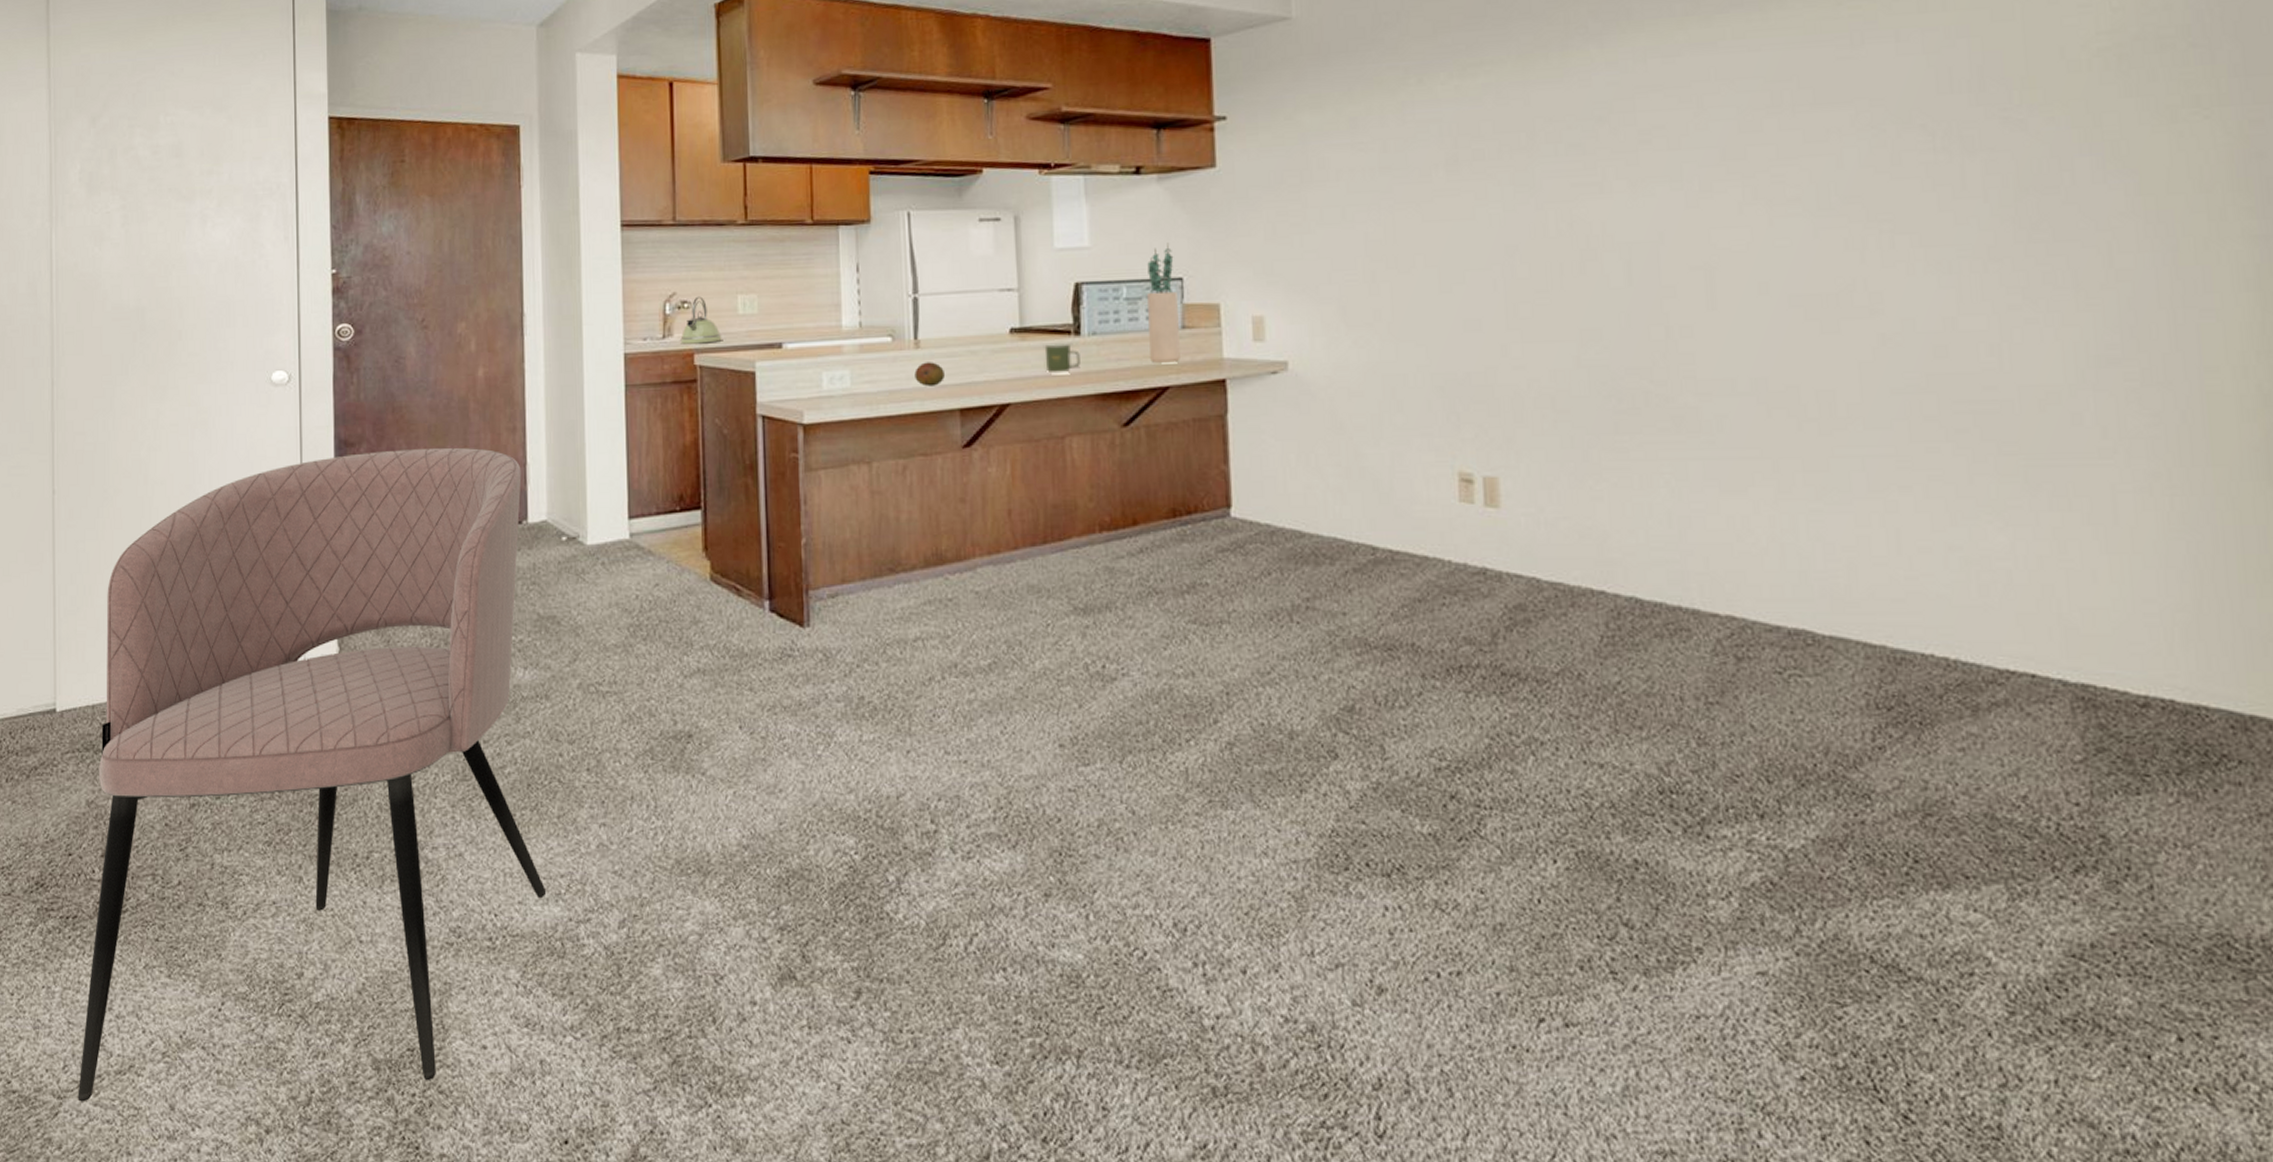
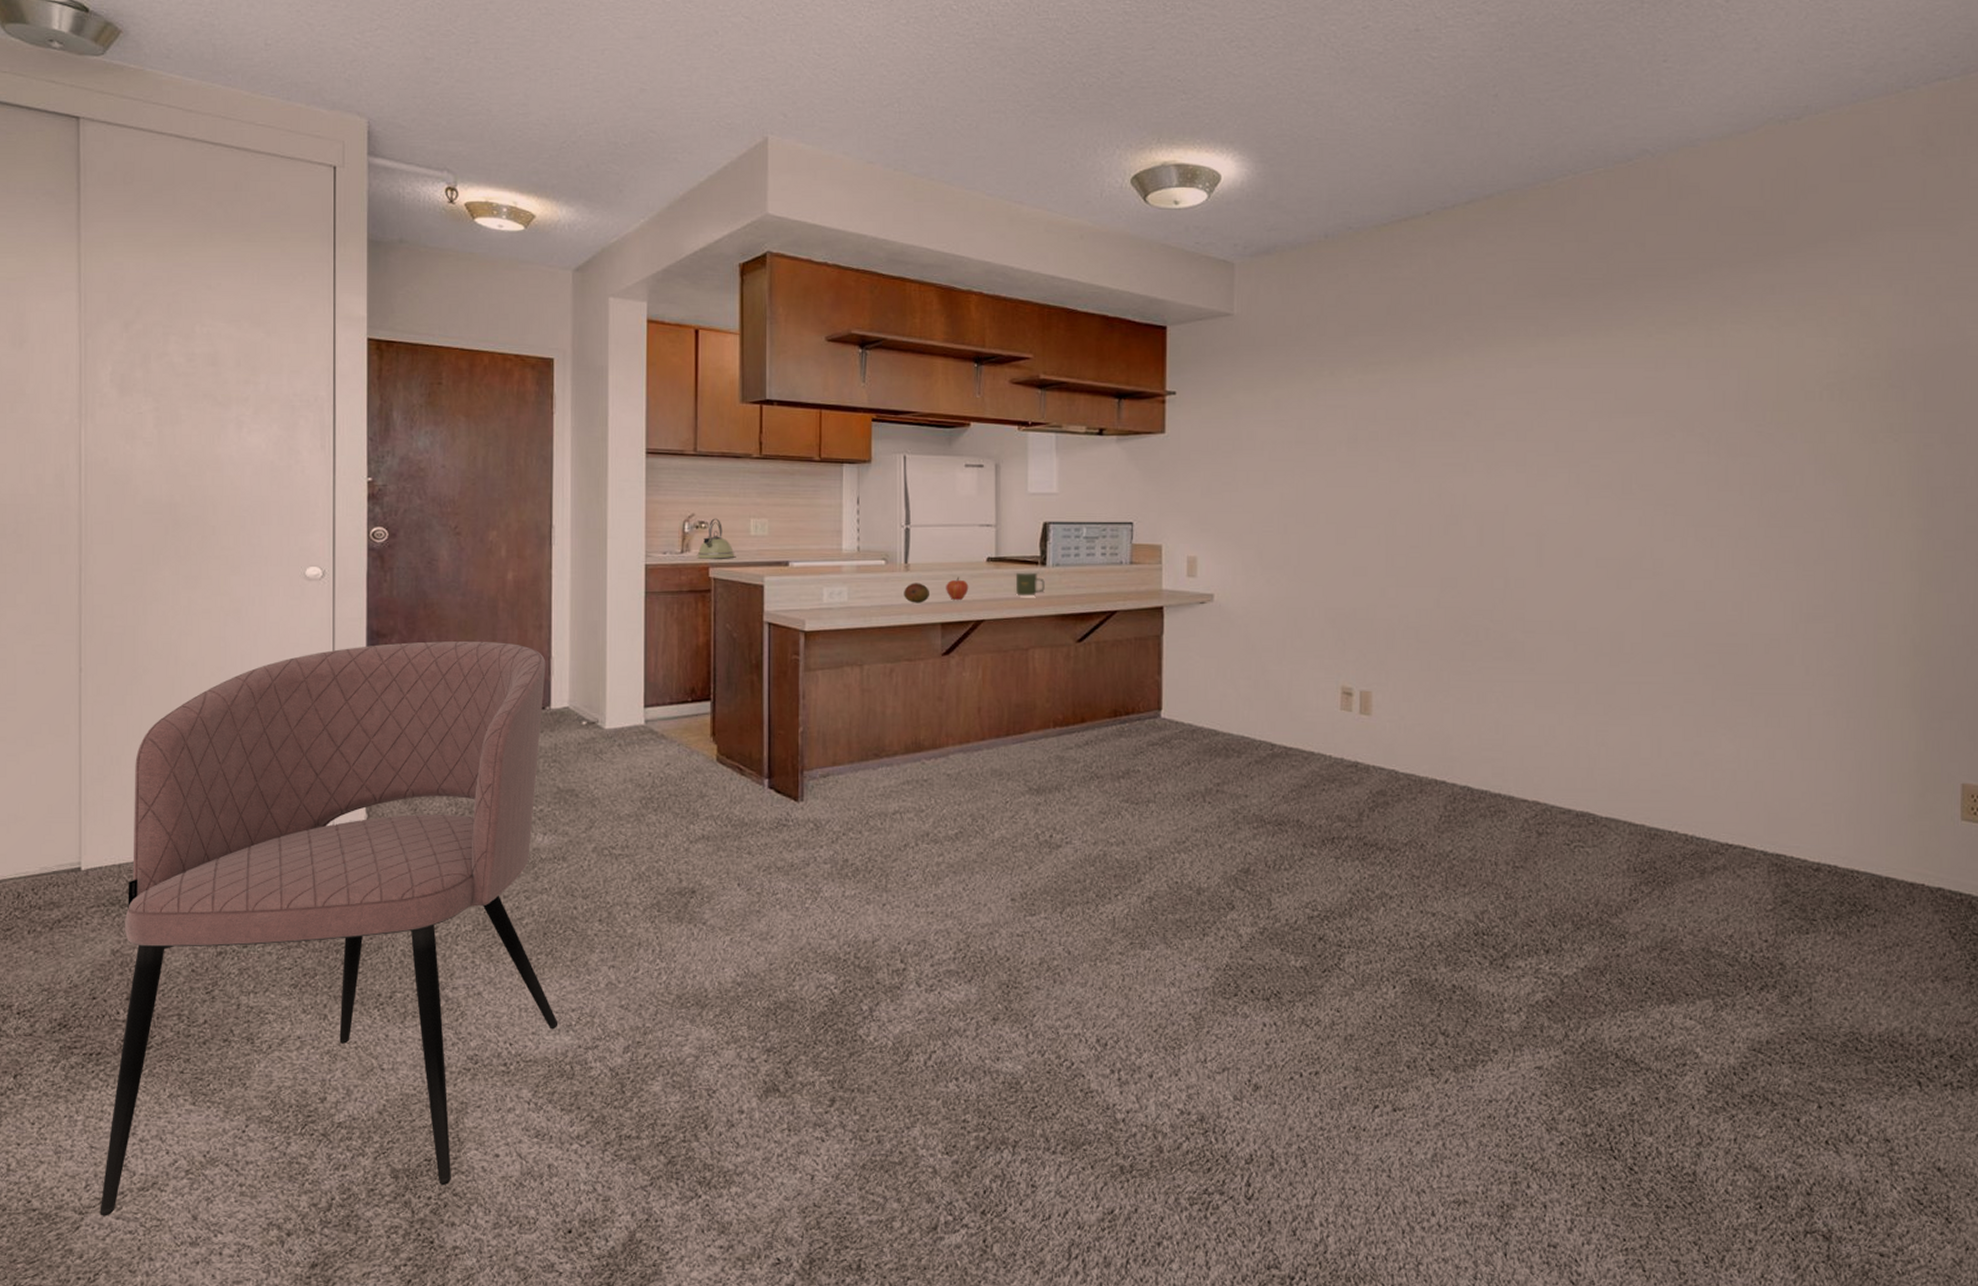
fruit: none [963,353,990,382] -> present [946,577,969,601]
vase: present [1146,242,1180,363] -> none [1102,493,1128,591]

